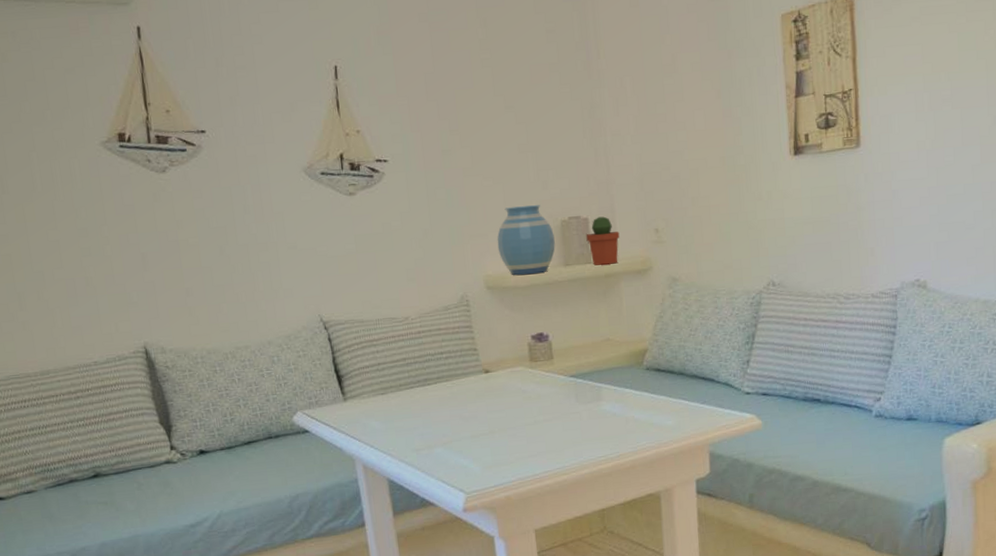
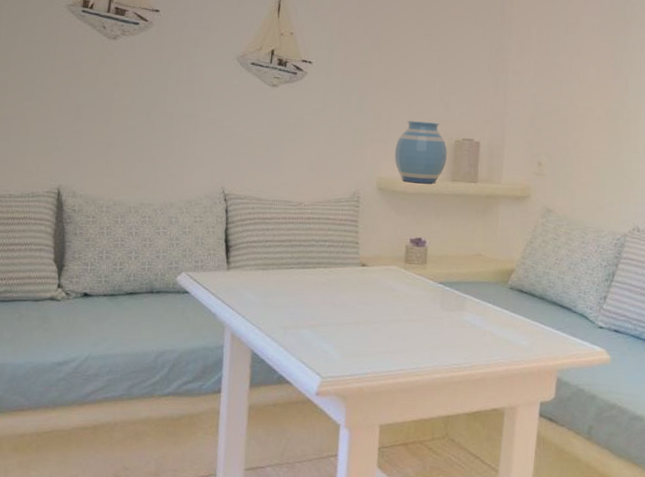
succulent plant: present [586,216,620,266] -> none [475,142,506,187]

